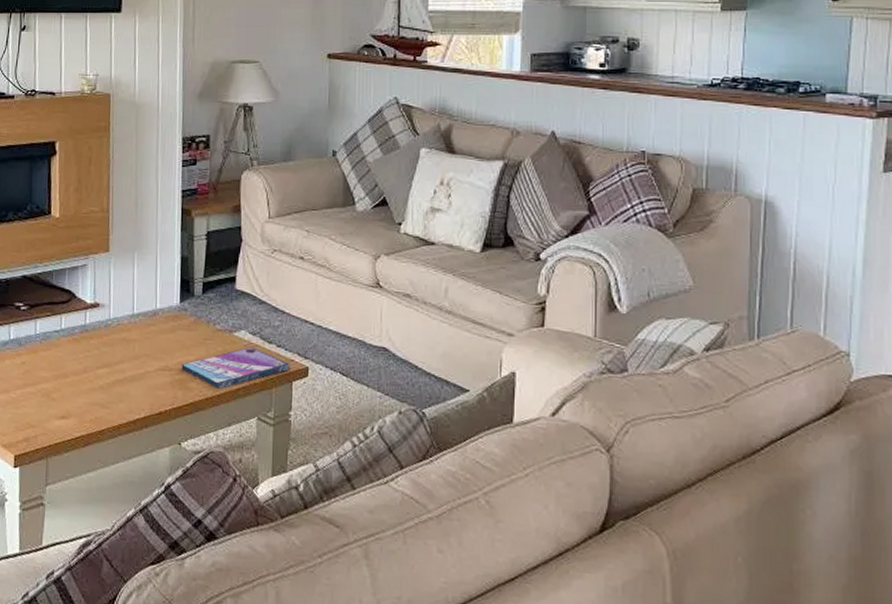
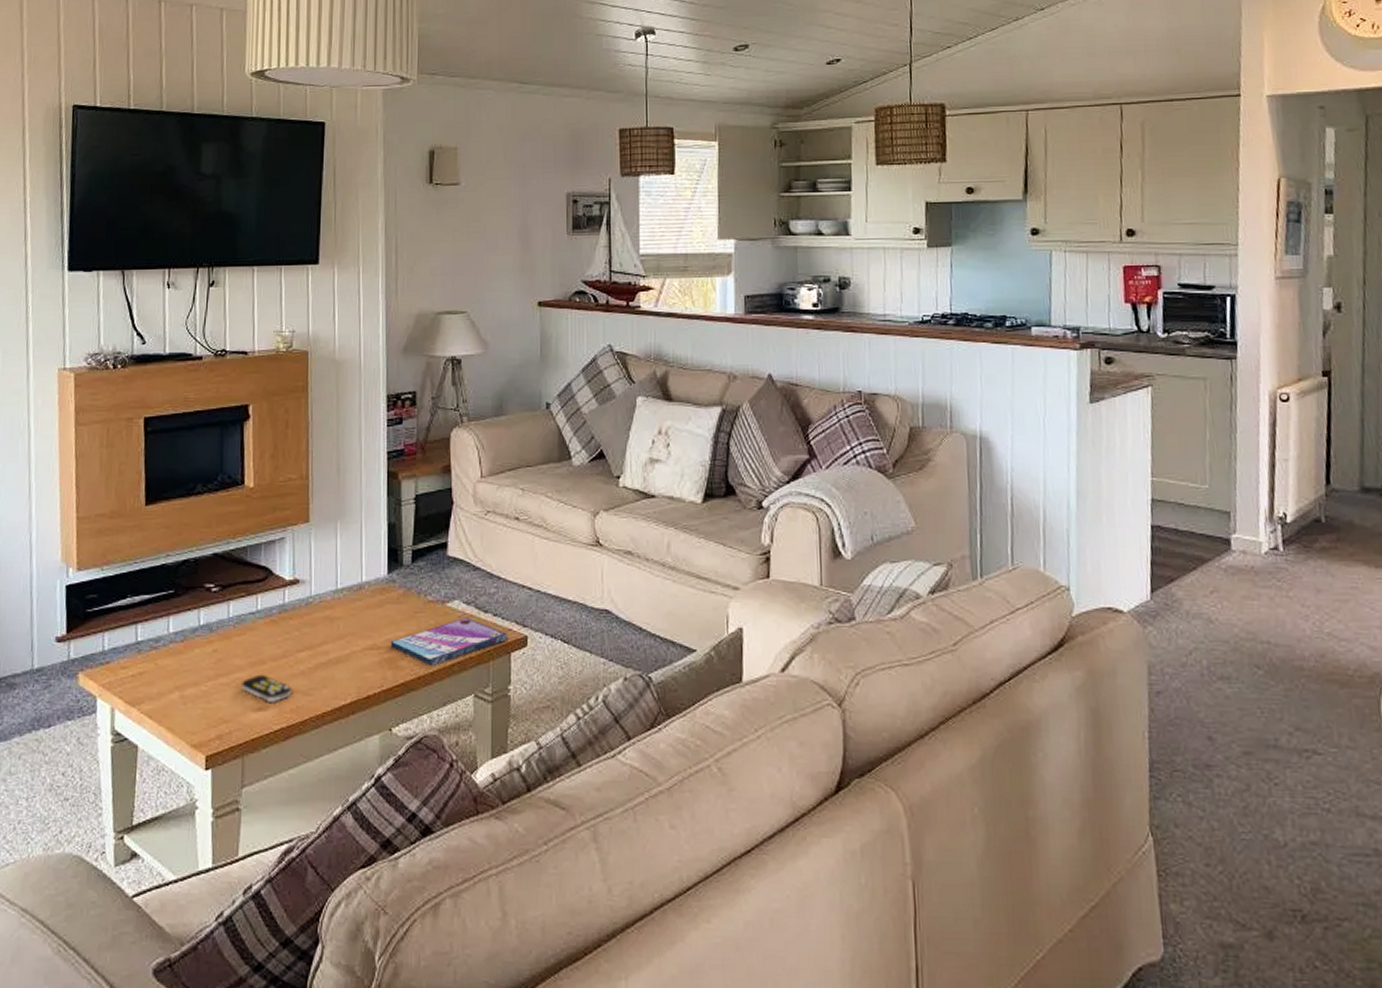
remote control: none [47,386,91,412] -> present [241,674,292,702]

